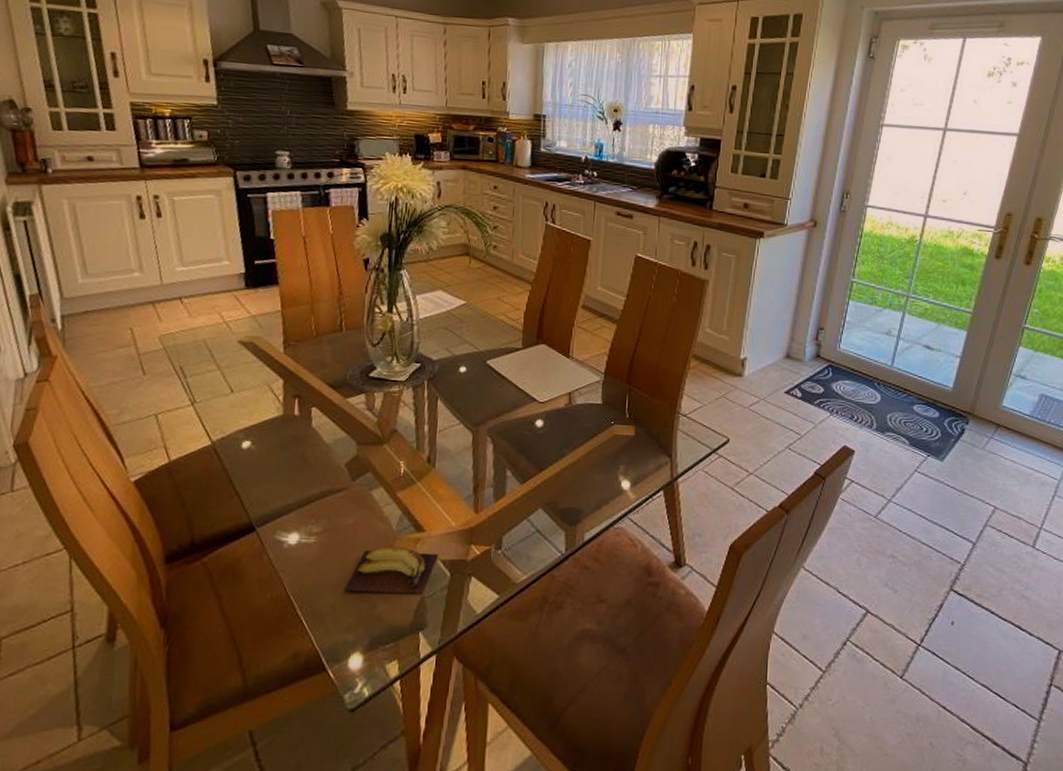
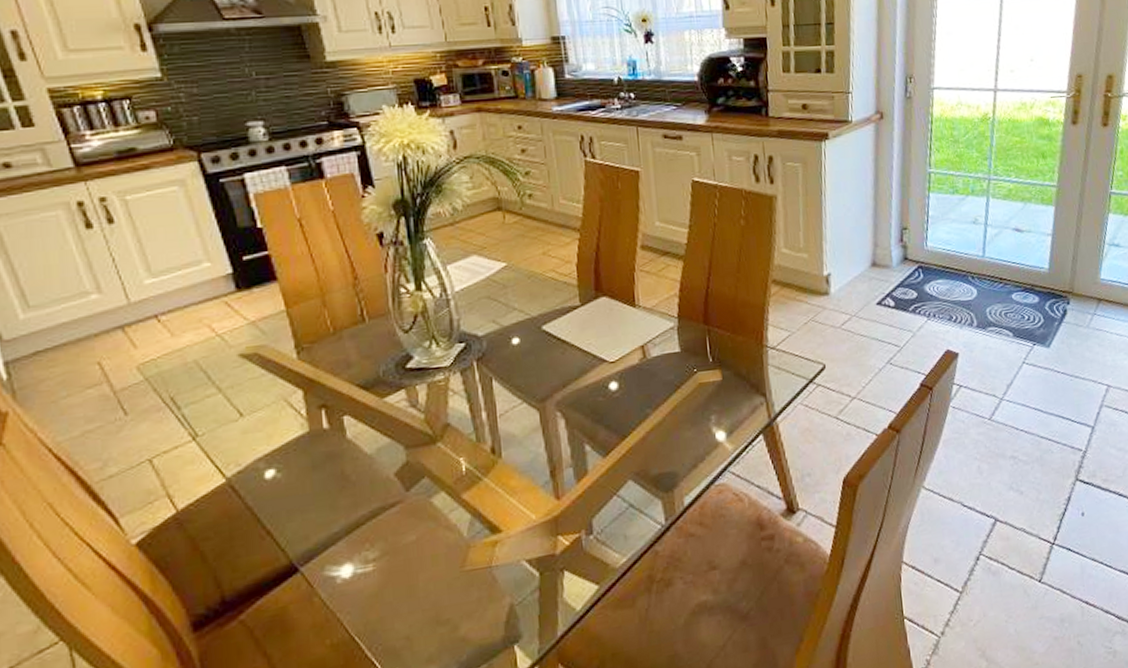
banana: present [343,546,438,594] -> none [416,554,522,618]

